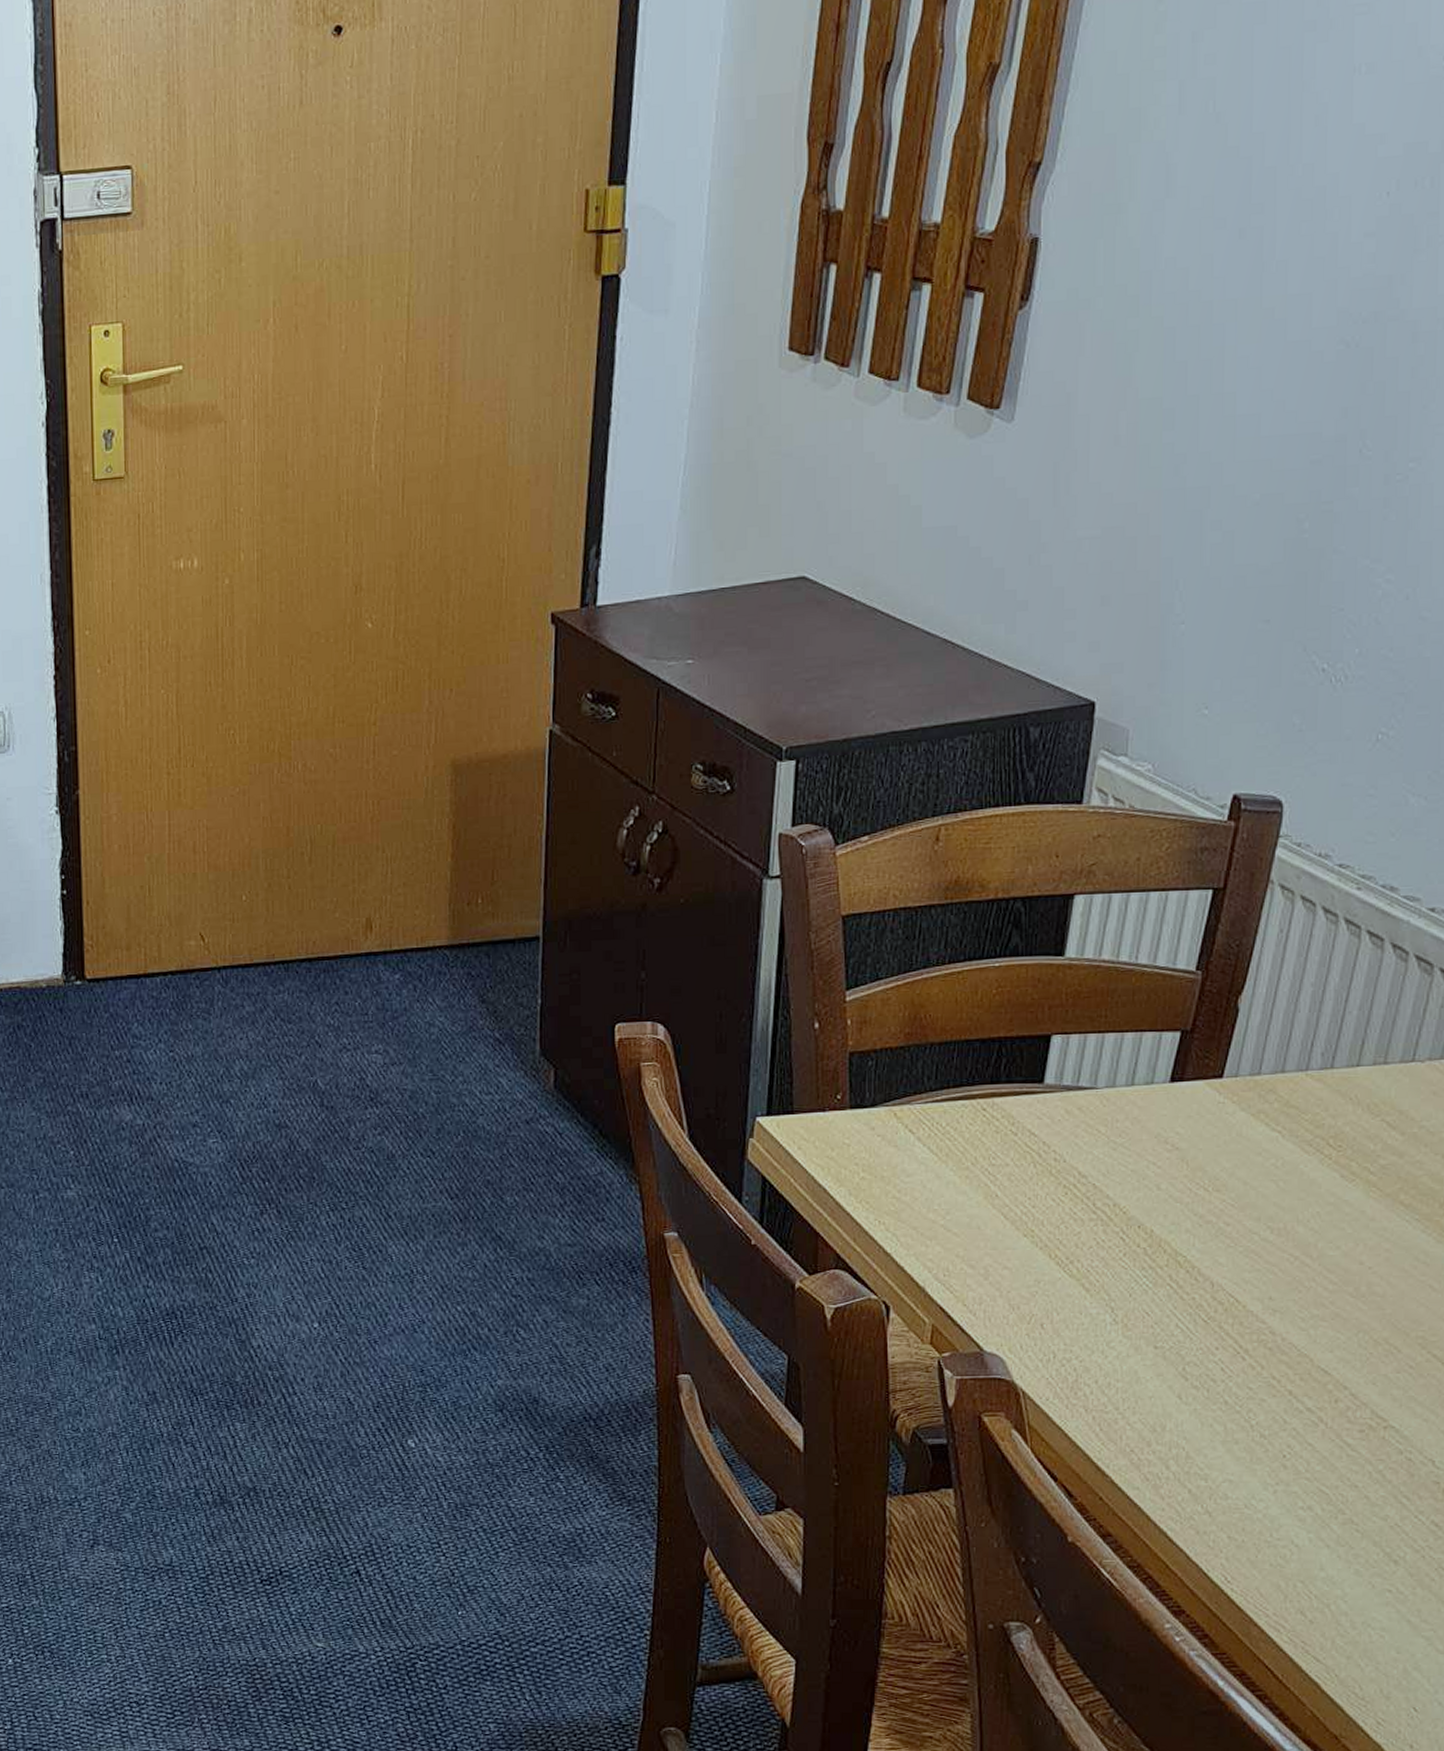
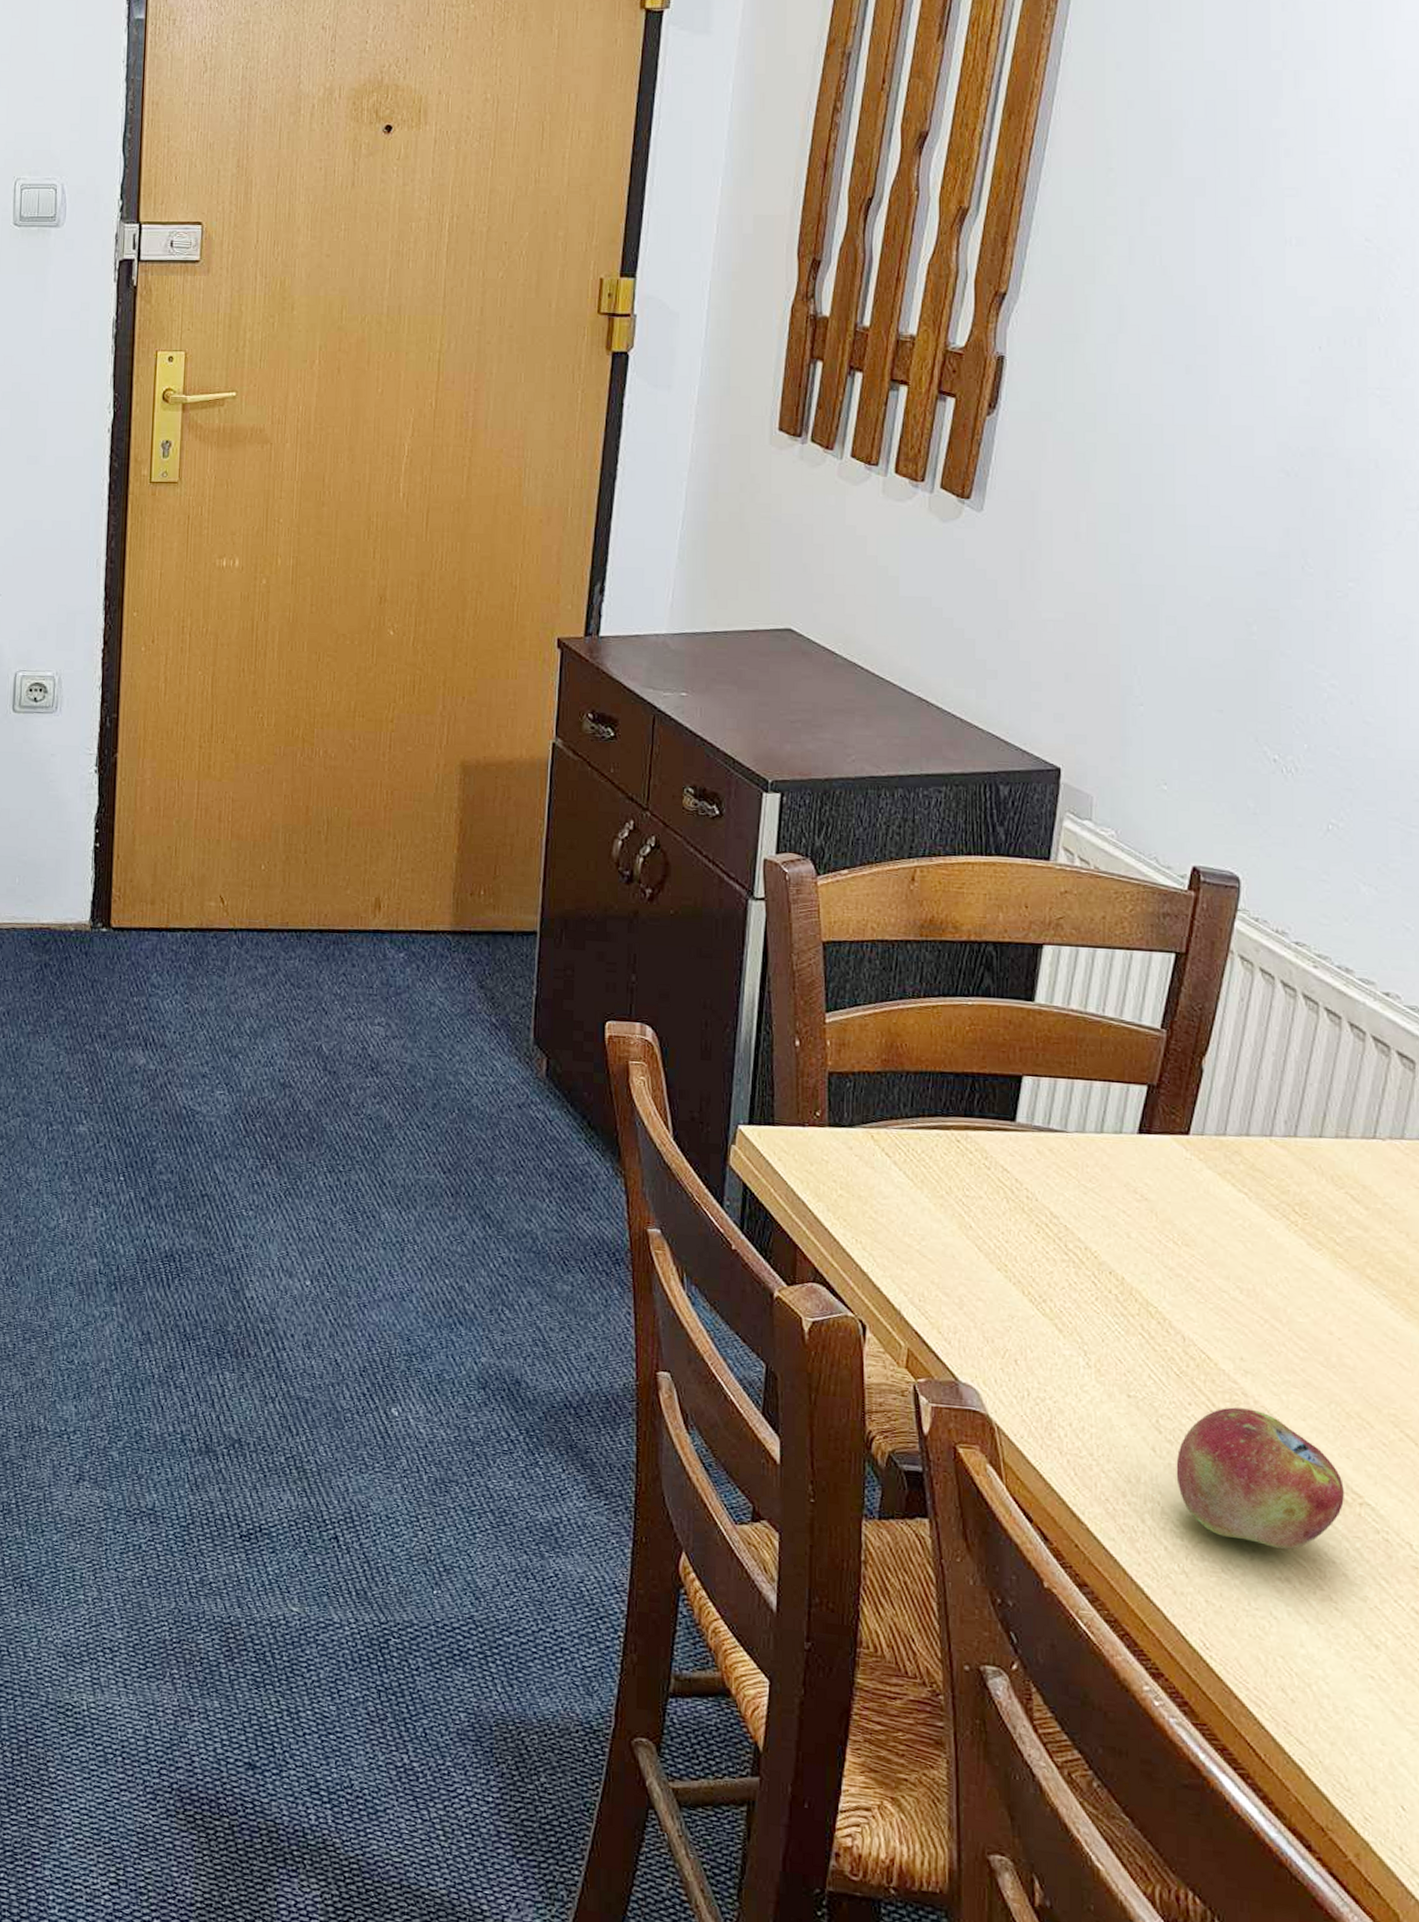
fruit: none [1202,1347,1369,1479] -> present [1176,1407,1344,1550]

